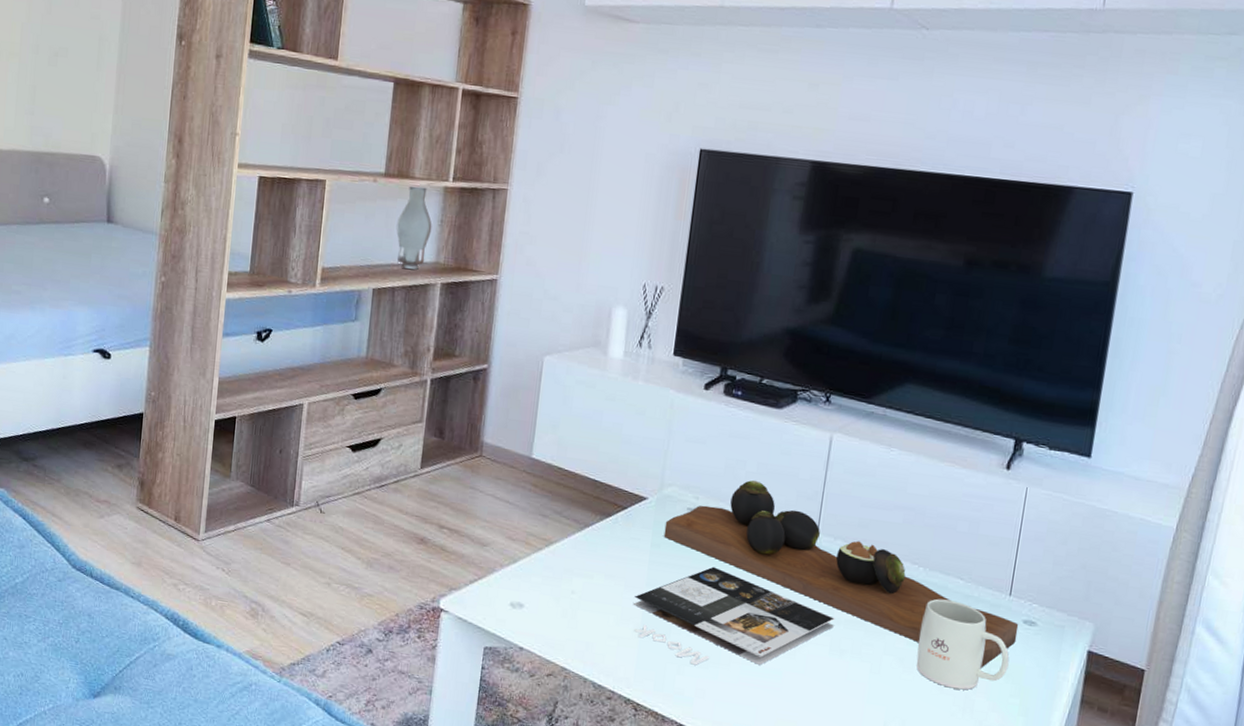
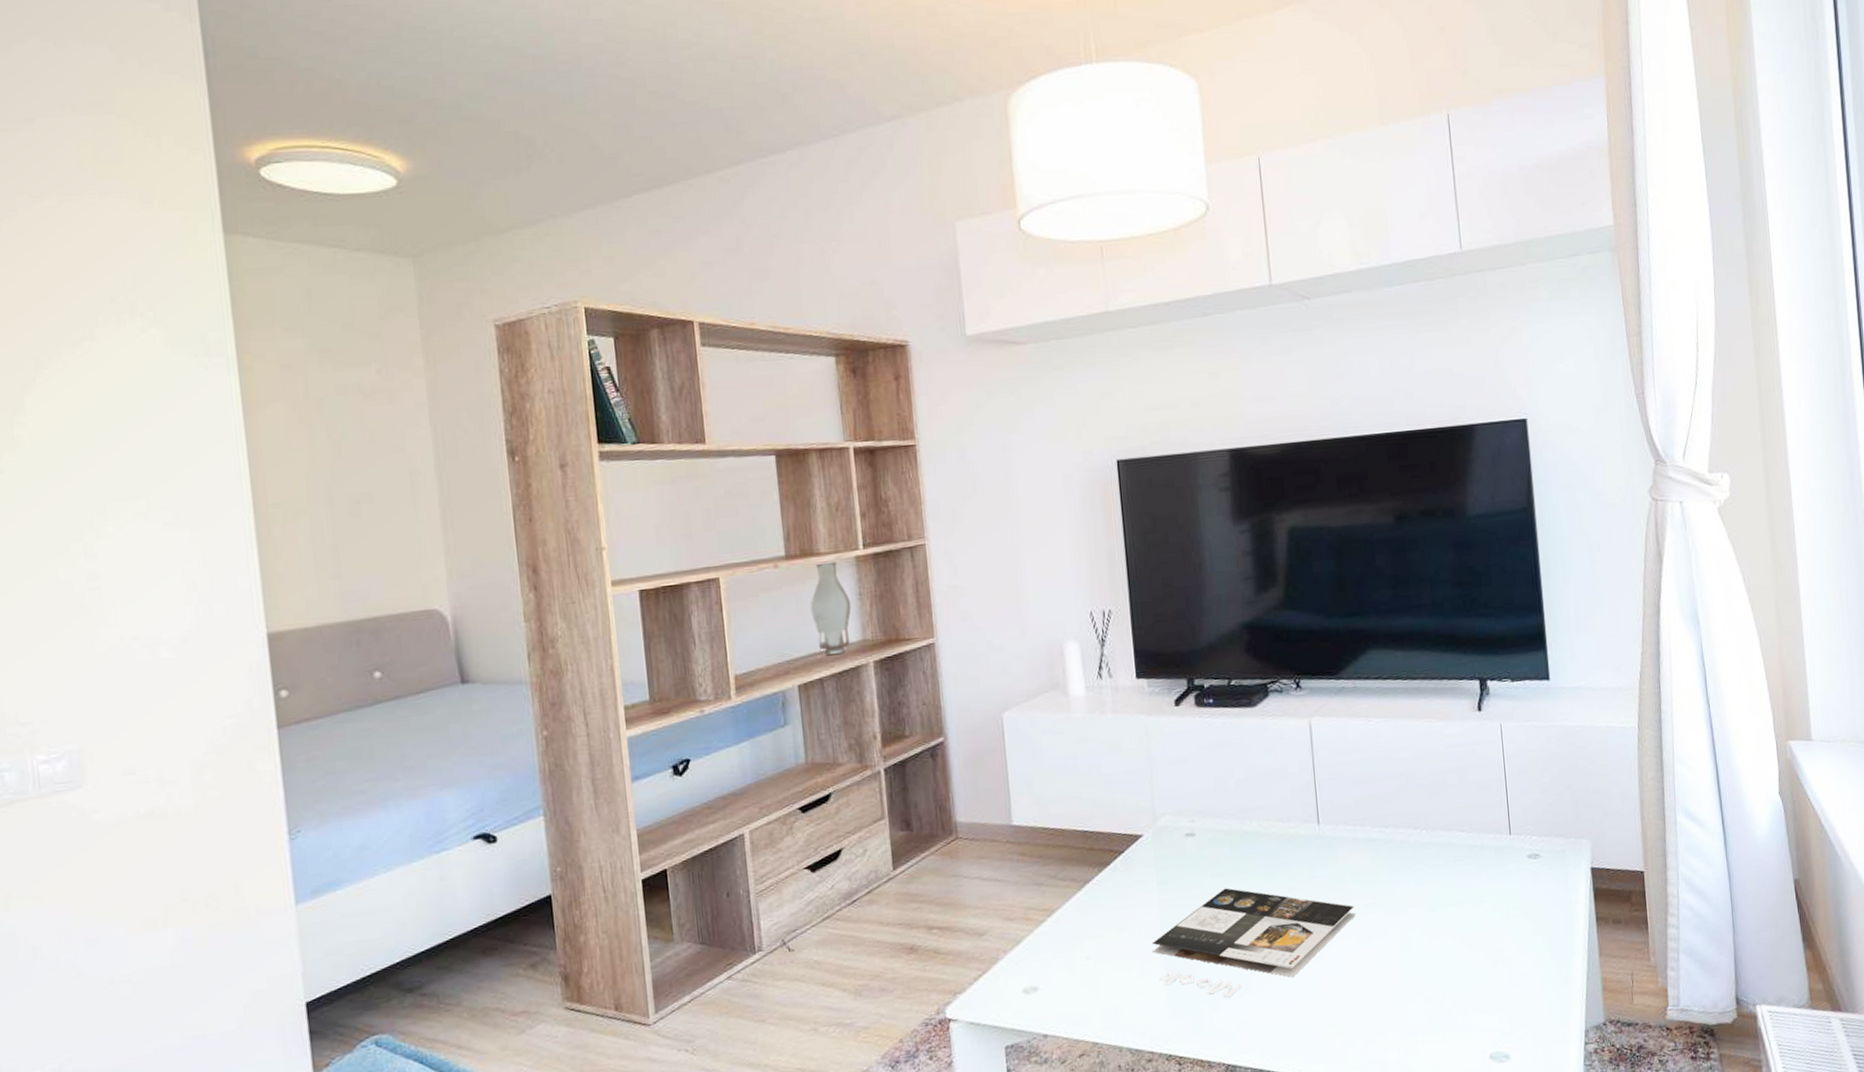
decorative tray: present [663,480,1019,668] -> none [1166,786,1526,915]
mug: present [916,598,1010,690] -> none [1435,854,1525,944]

